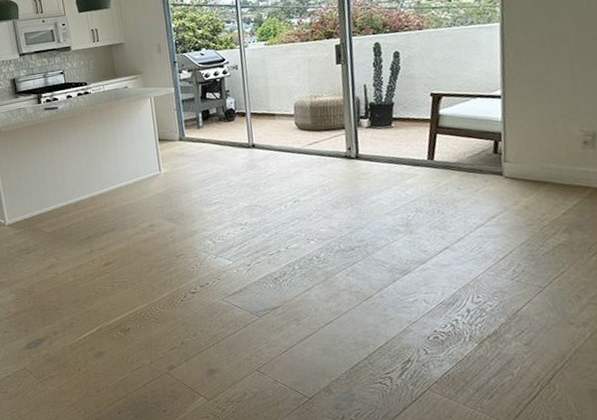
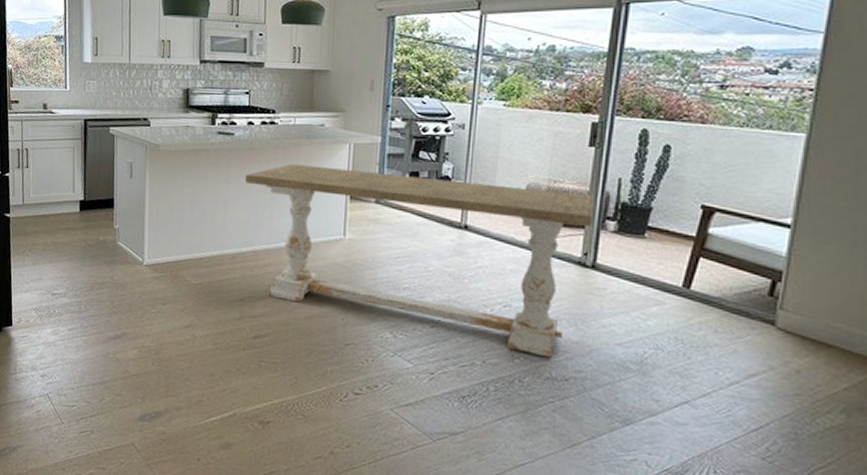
dining table: none [72,102,351,235] -> present [244,164,596,358]

